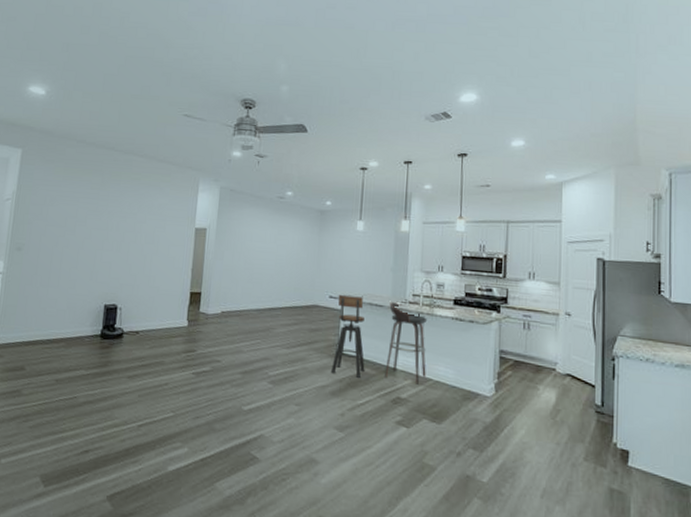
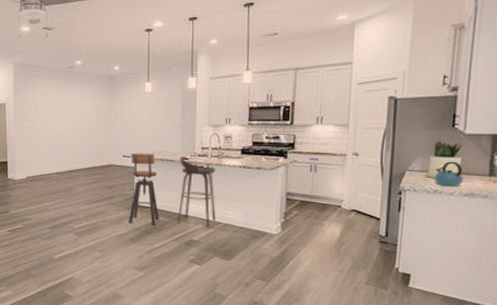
planter: none [635,306,670,346] -> present [424,140,463,178]
kettle: none [645,328,674,357] -> present [434,161,464,188]

